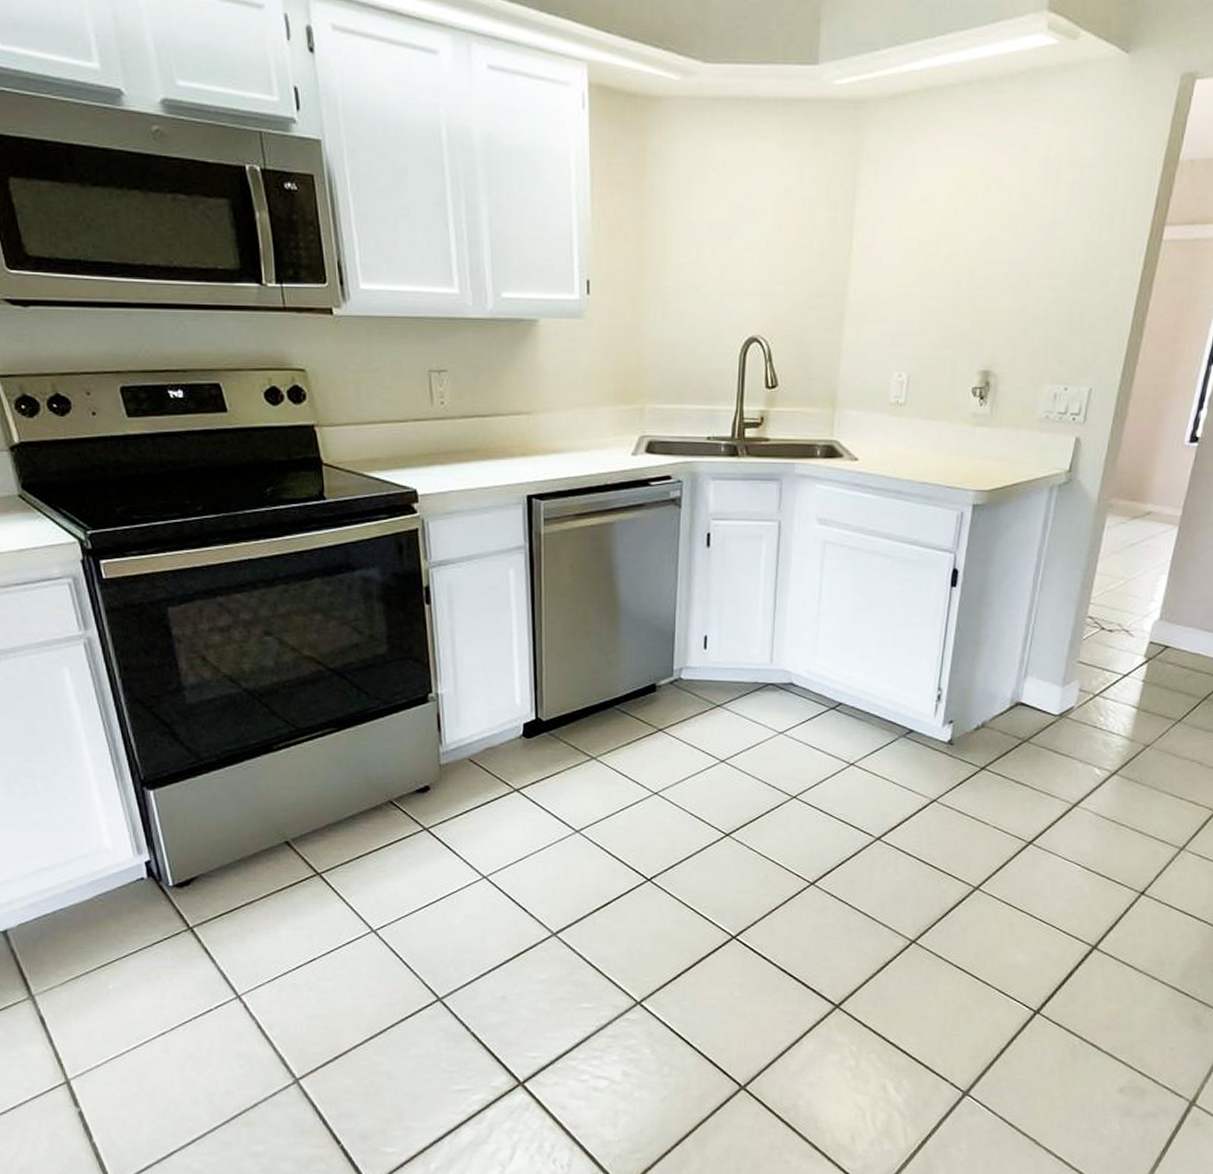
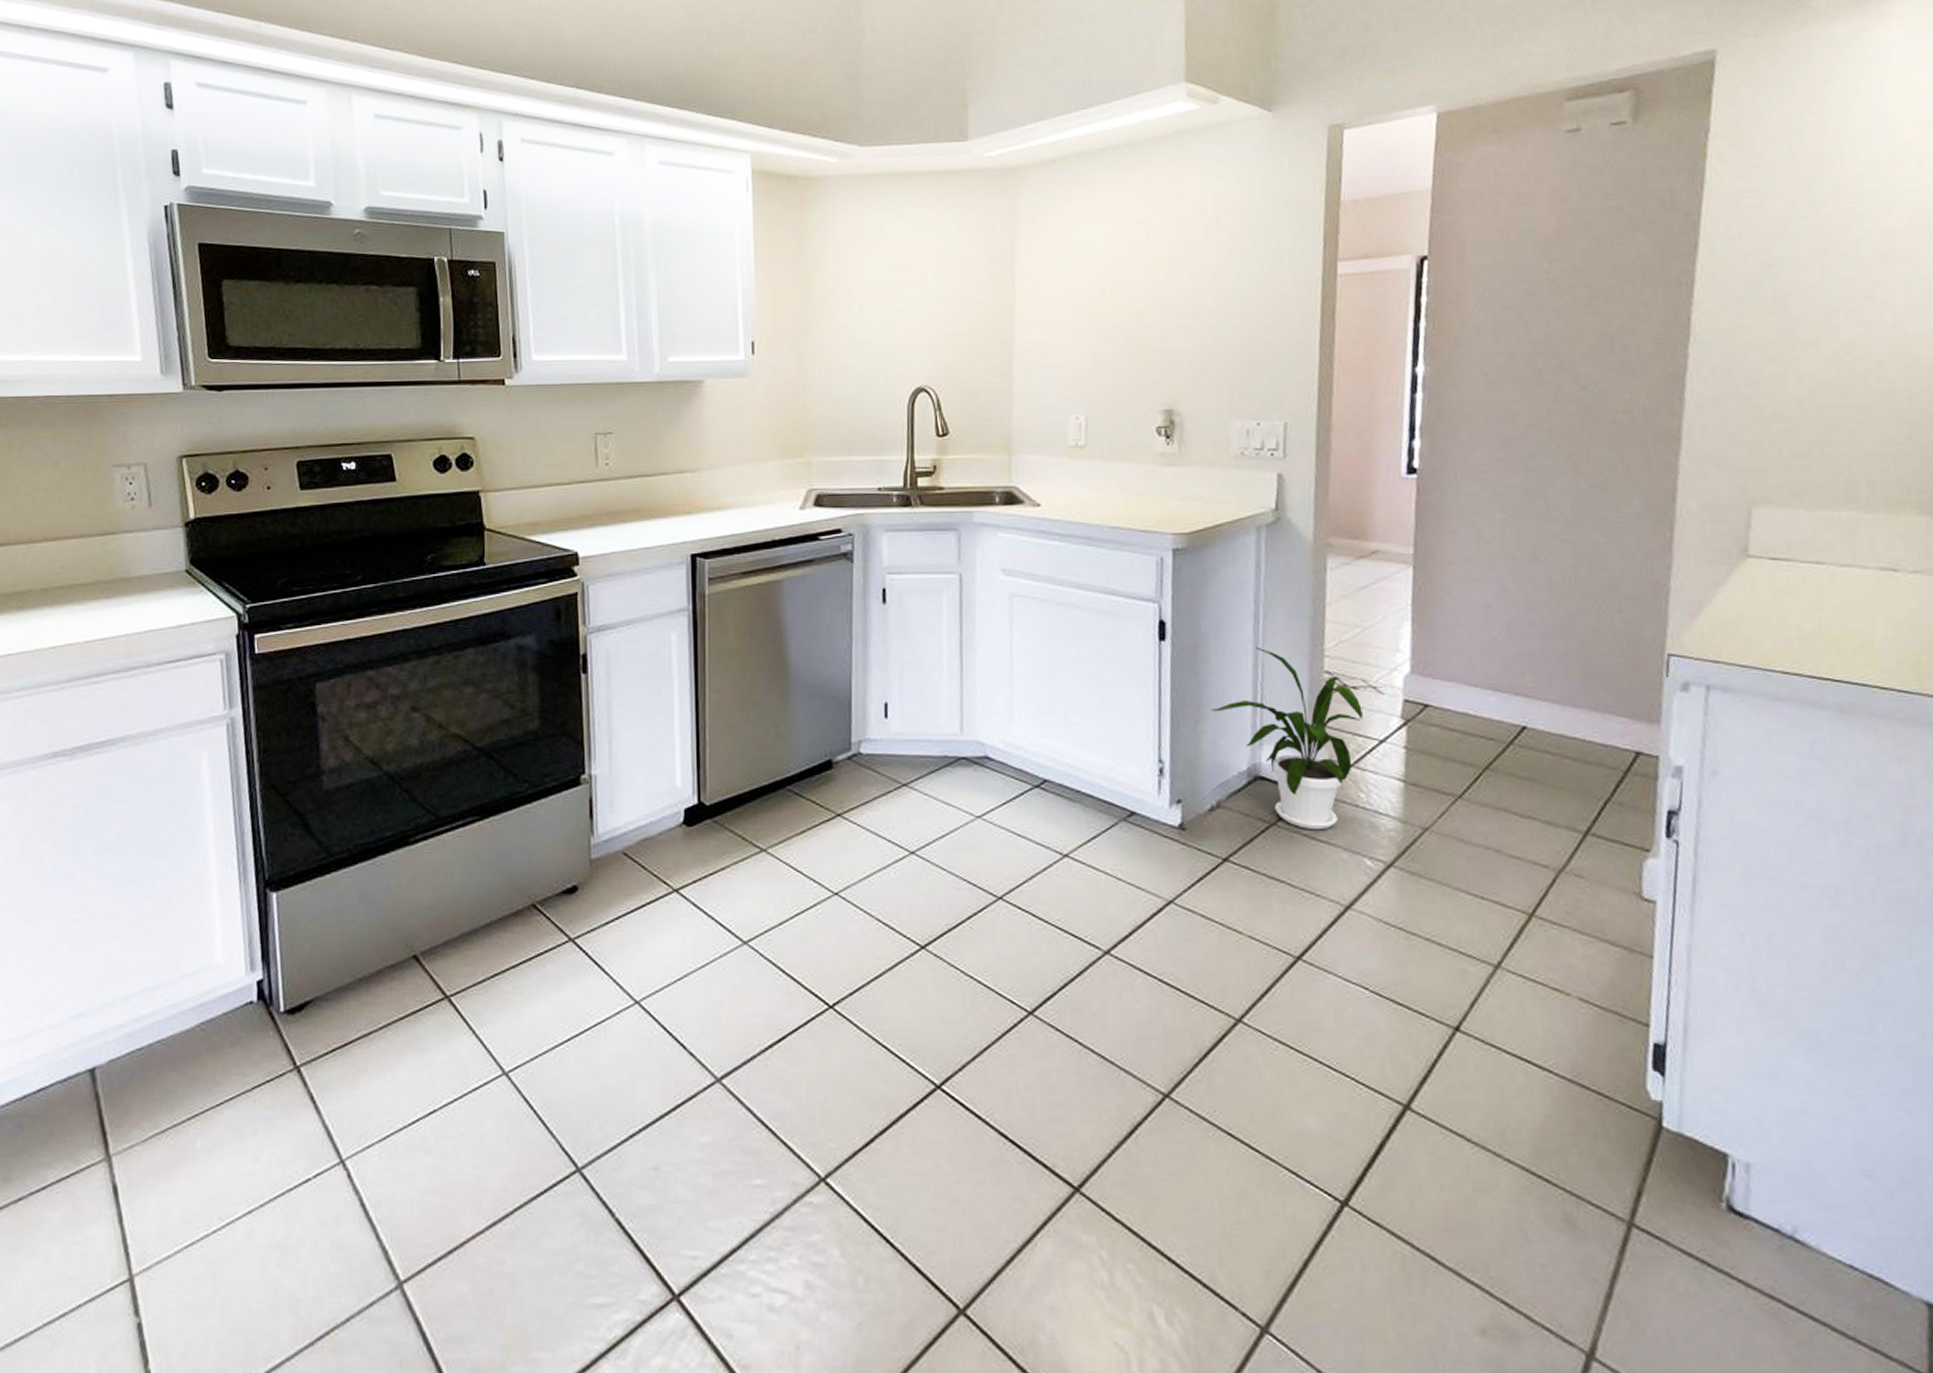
house plant: none [987,594,1114,746] -> present [1210,647,1363,830]

